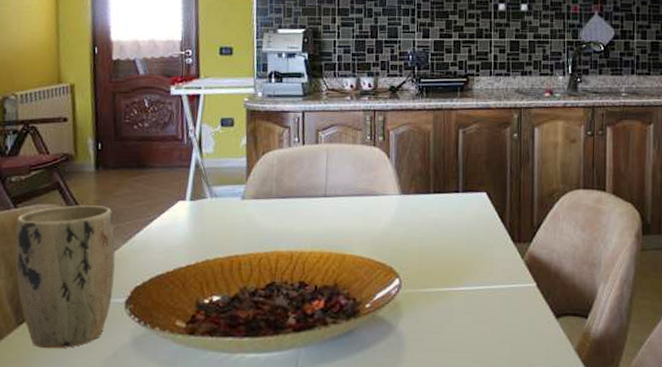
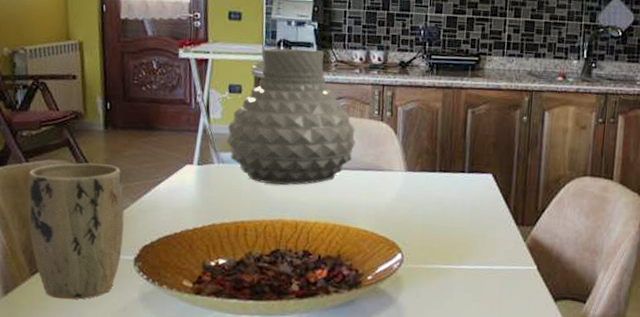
vase: none [219,79,349,216] -> present [226,48,356,185]

